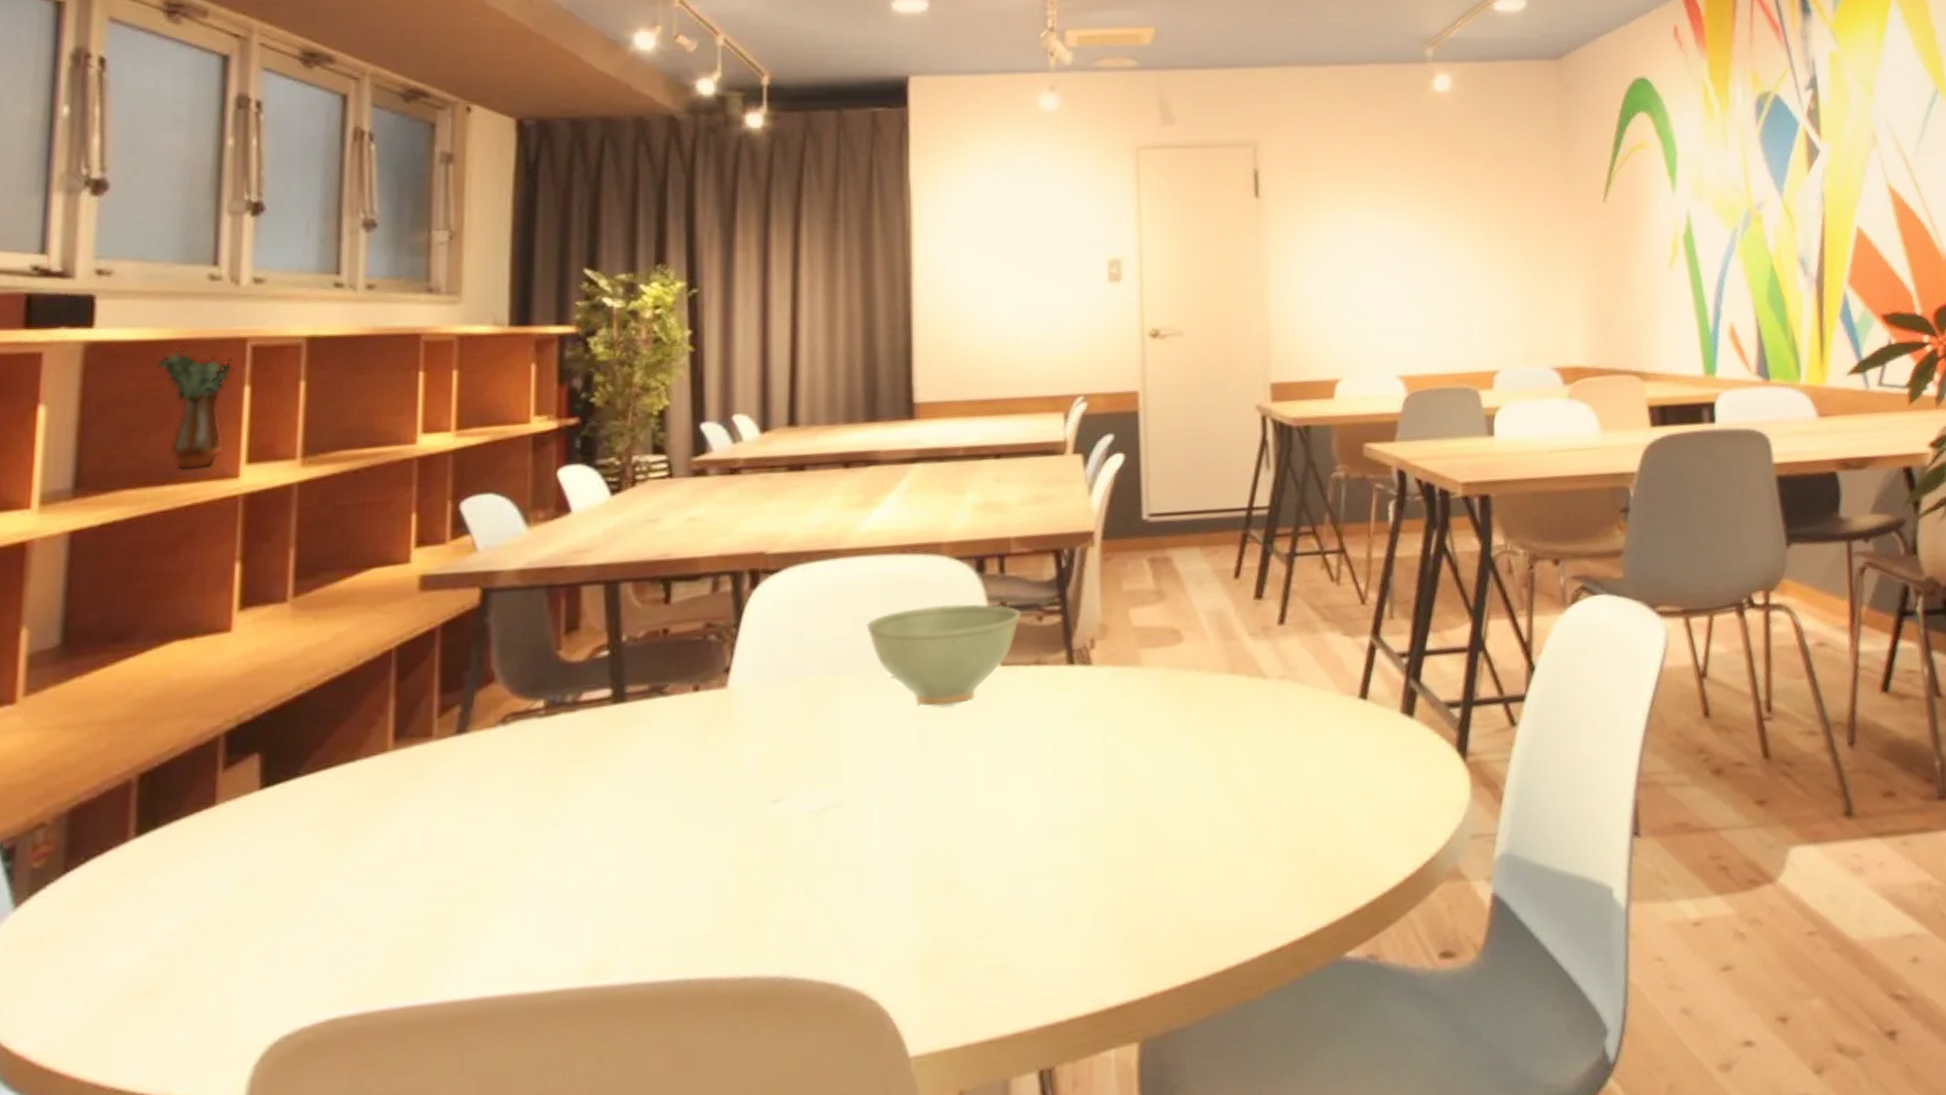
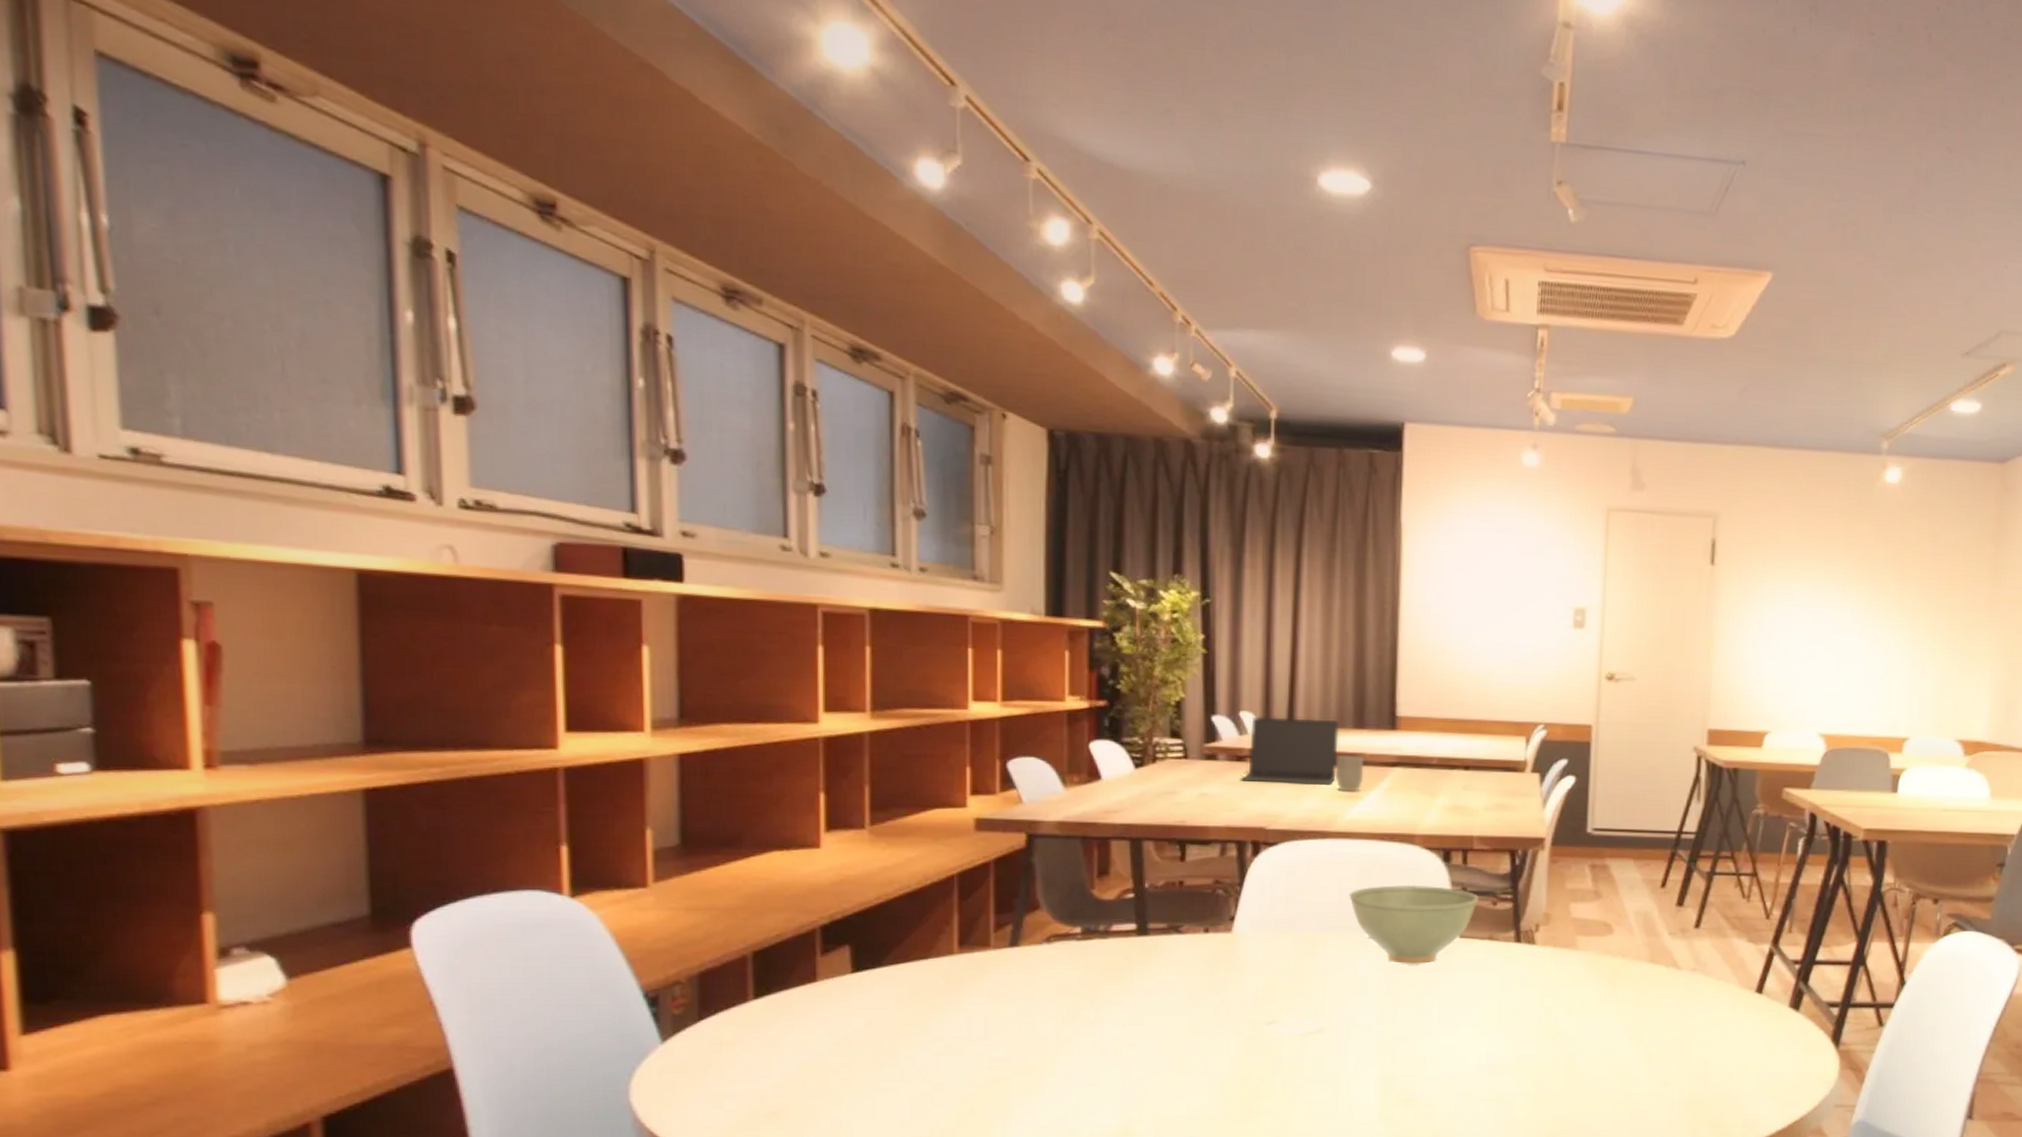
vase: present [157,347,234,469] -> none [742,607,808,713]
laptop: none [735,415,849,500] -> present [1241,716,1340,785]
cup: none [847,455,879,498] -> present [1336,756,1364,791]

